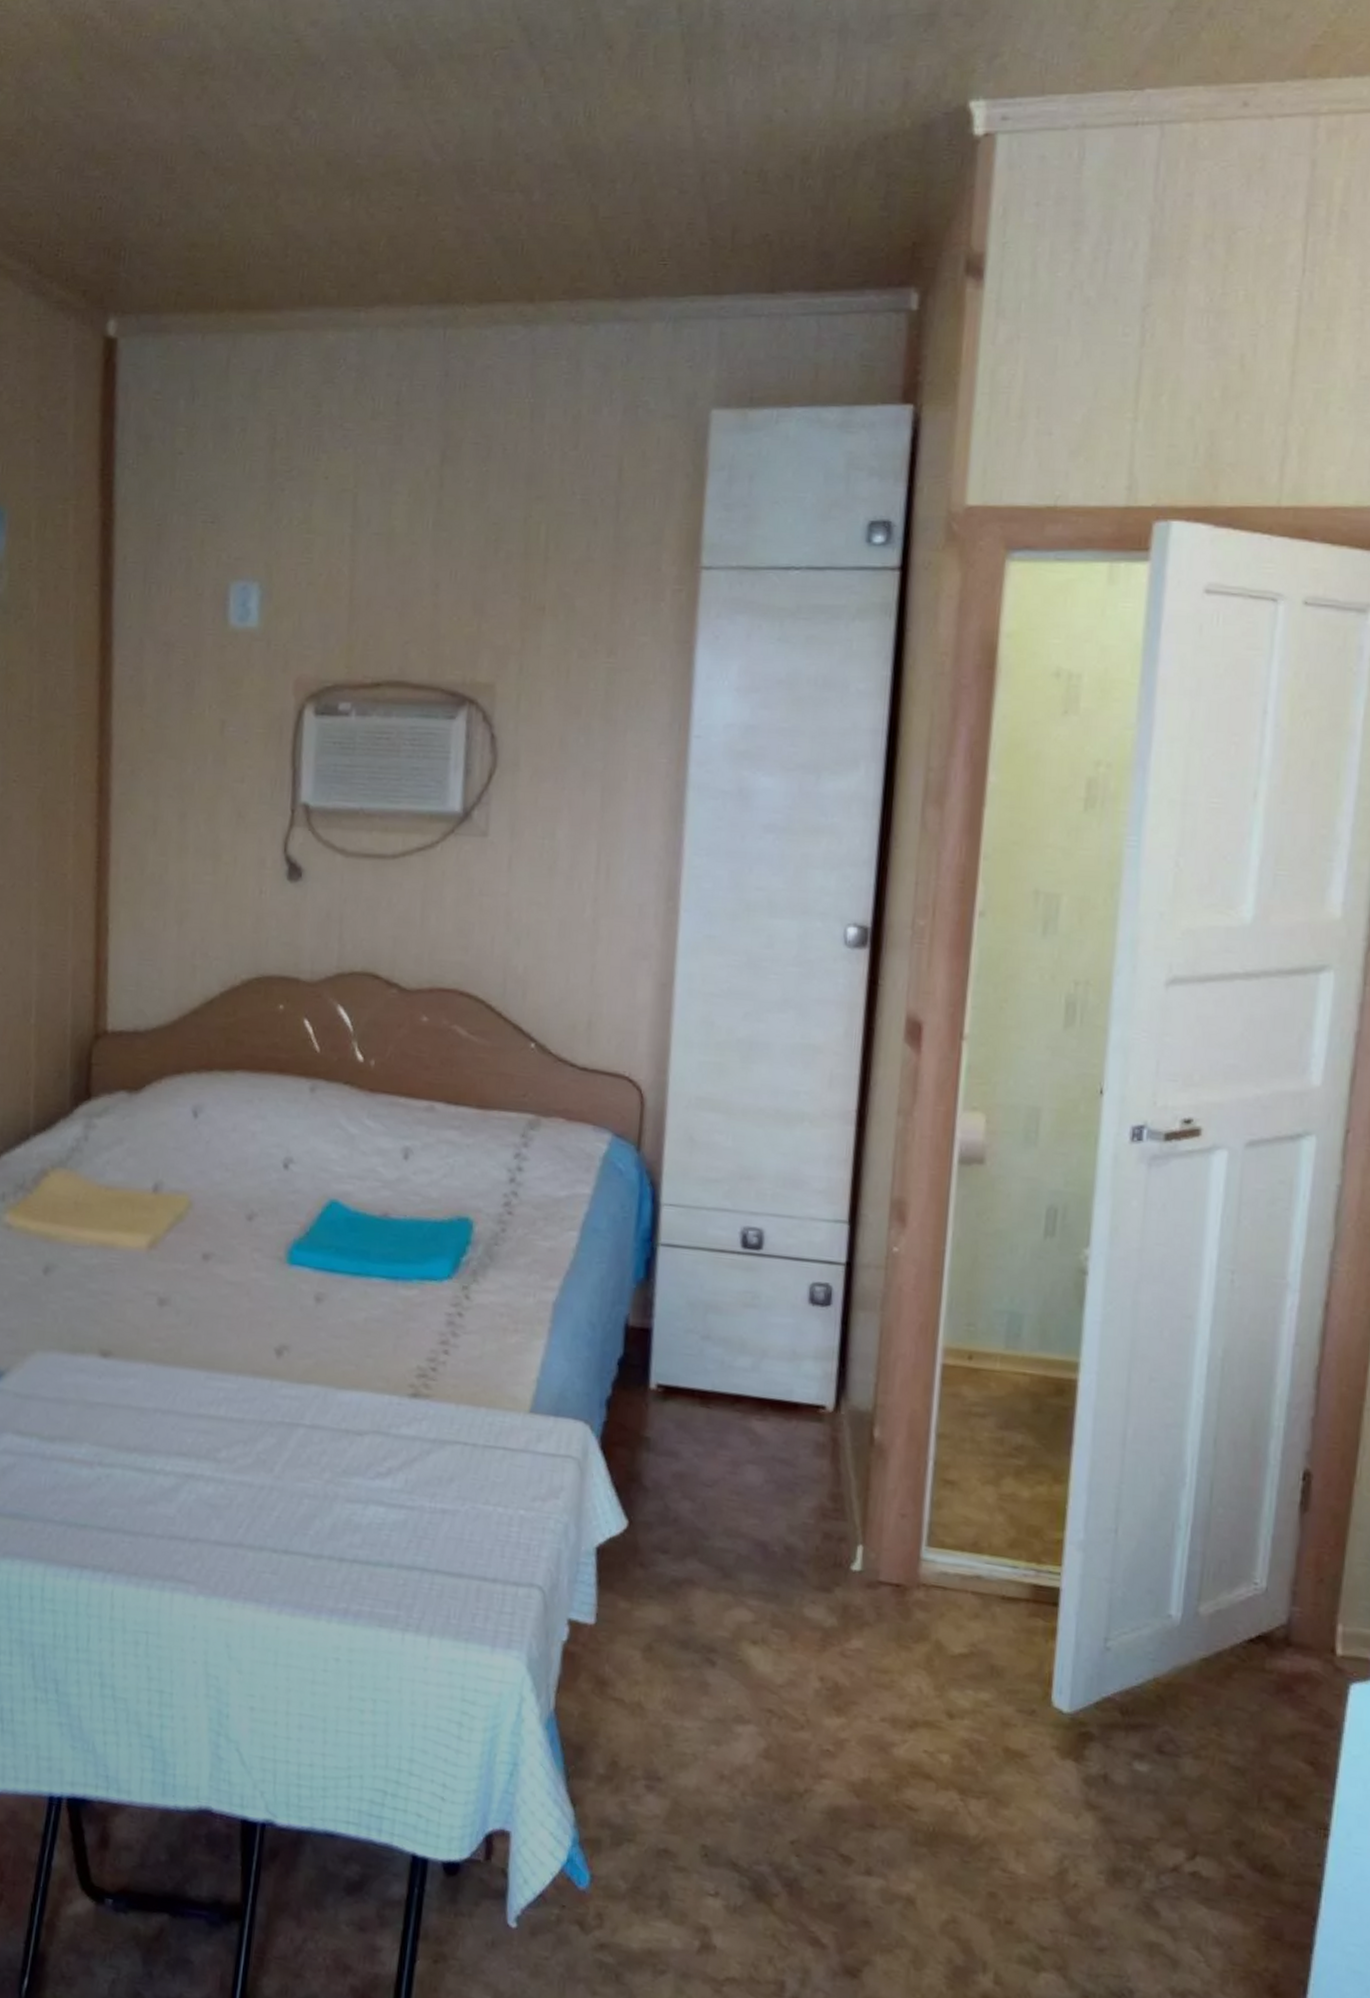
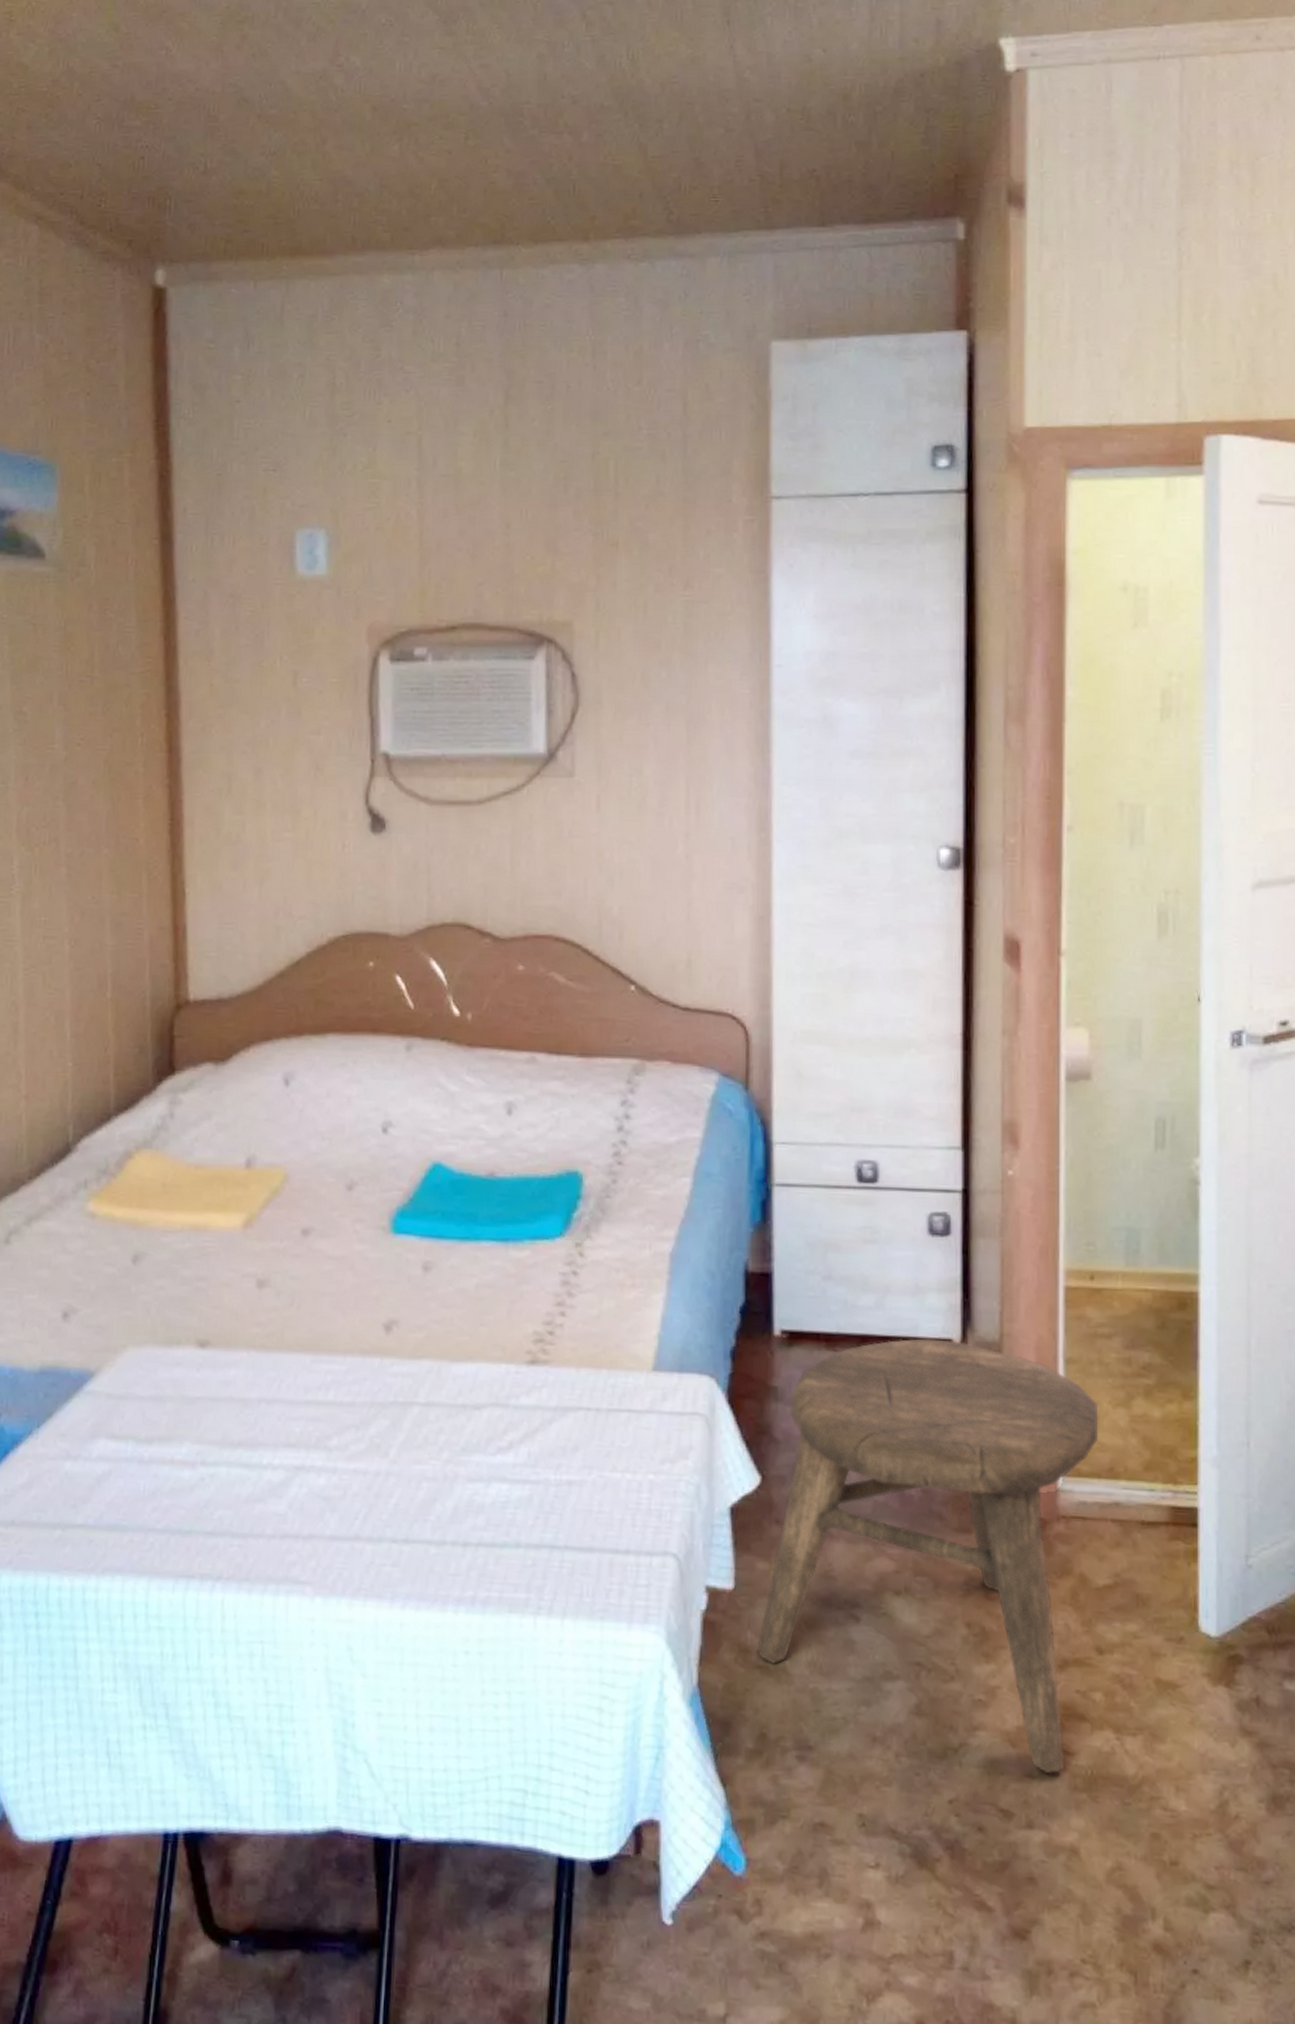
stool: none [613,1402,968,1827] -> present [757,1338,1099,1774]

